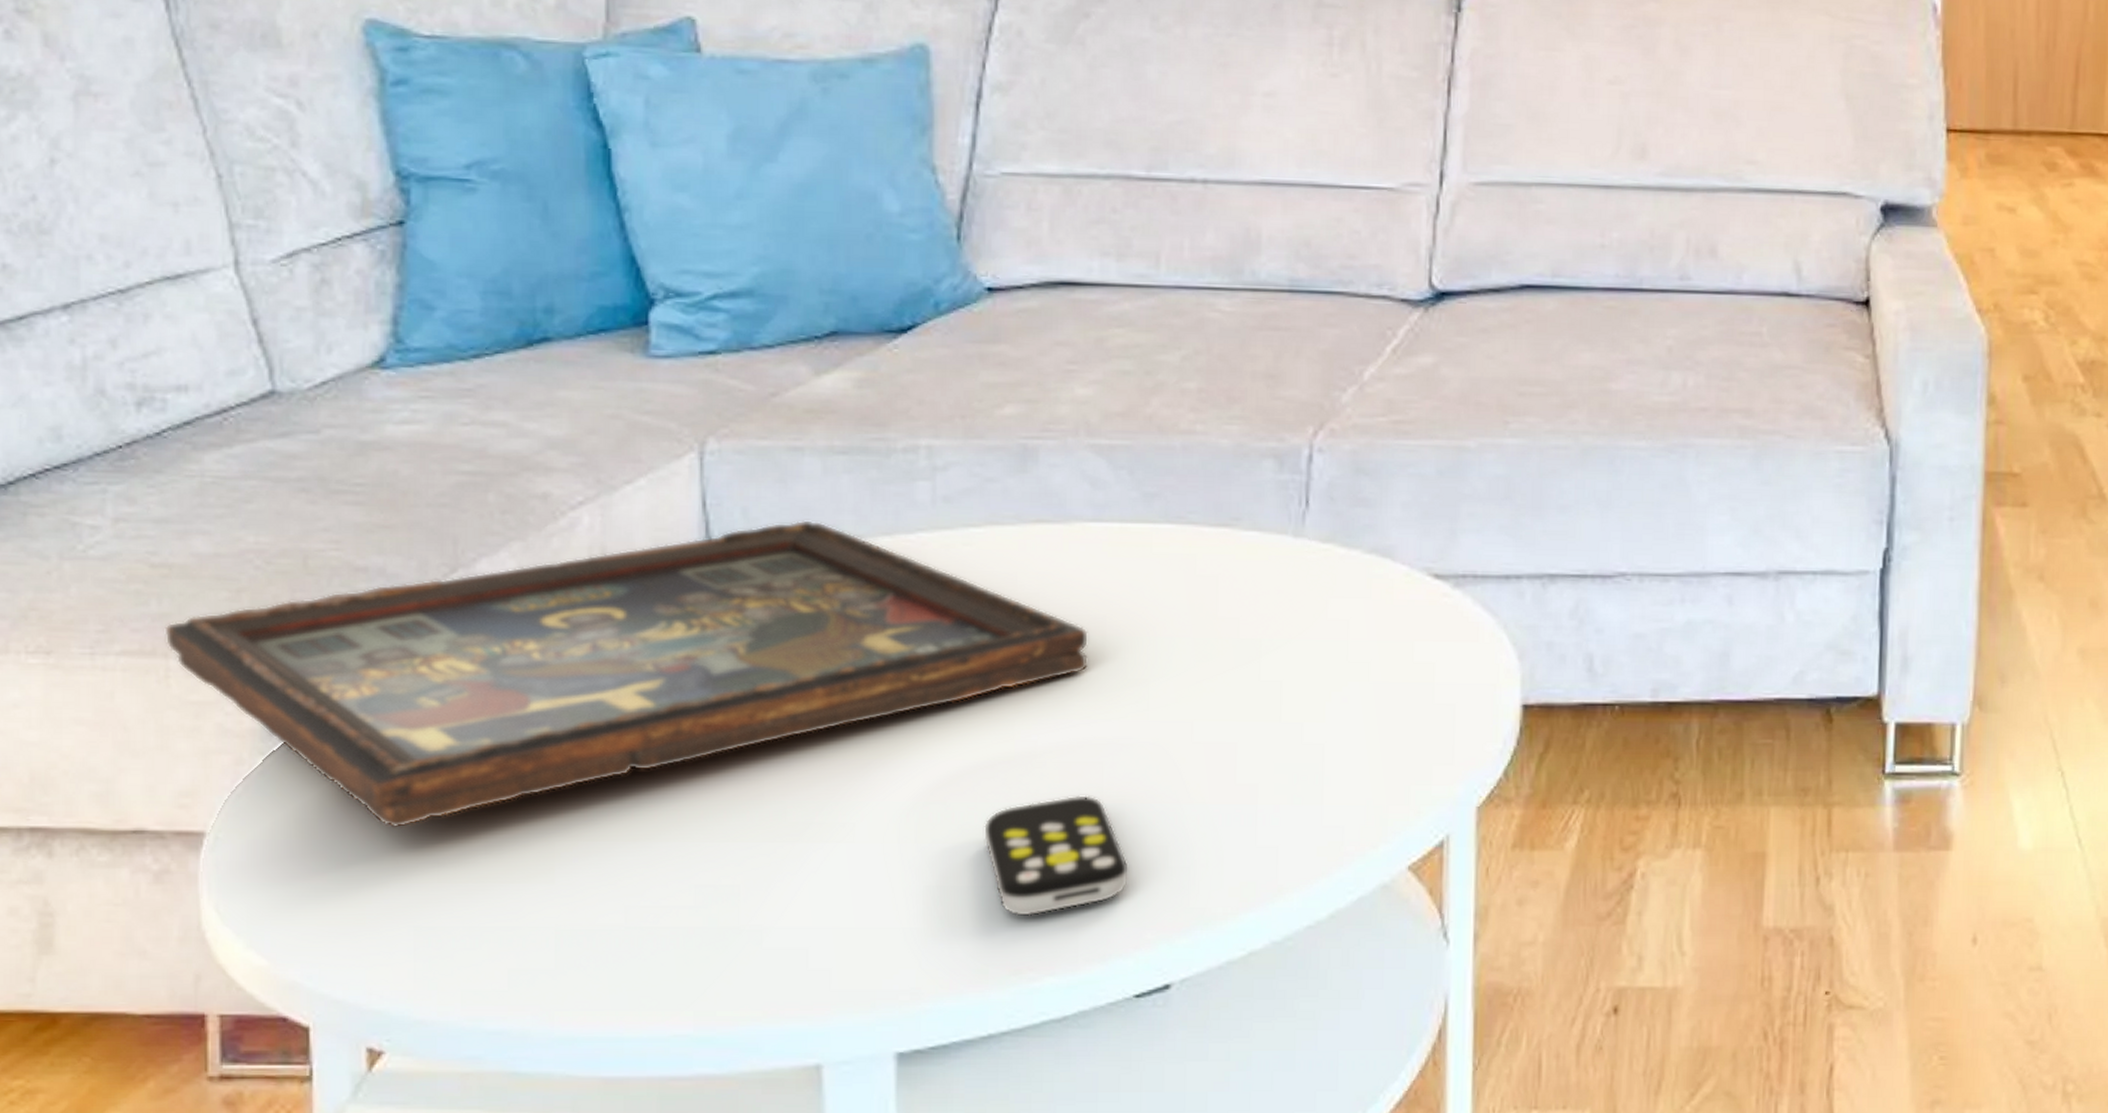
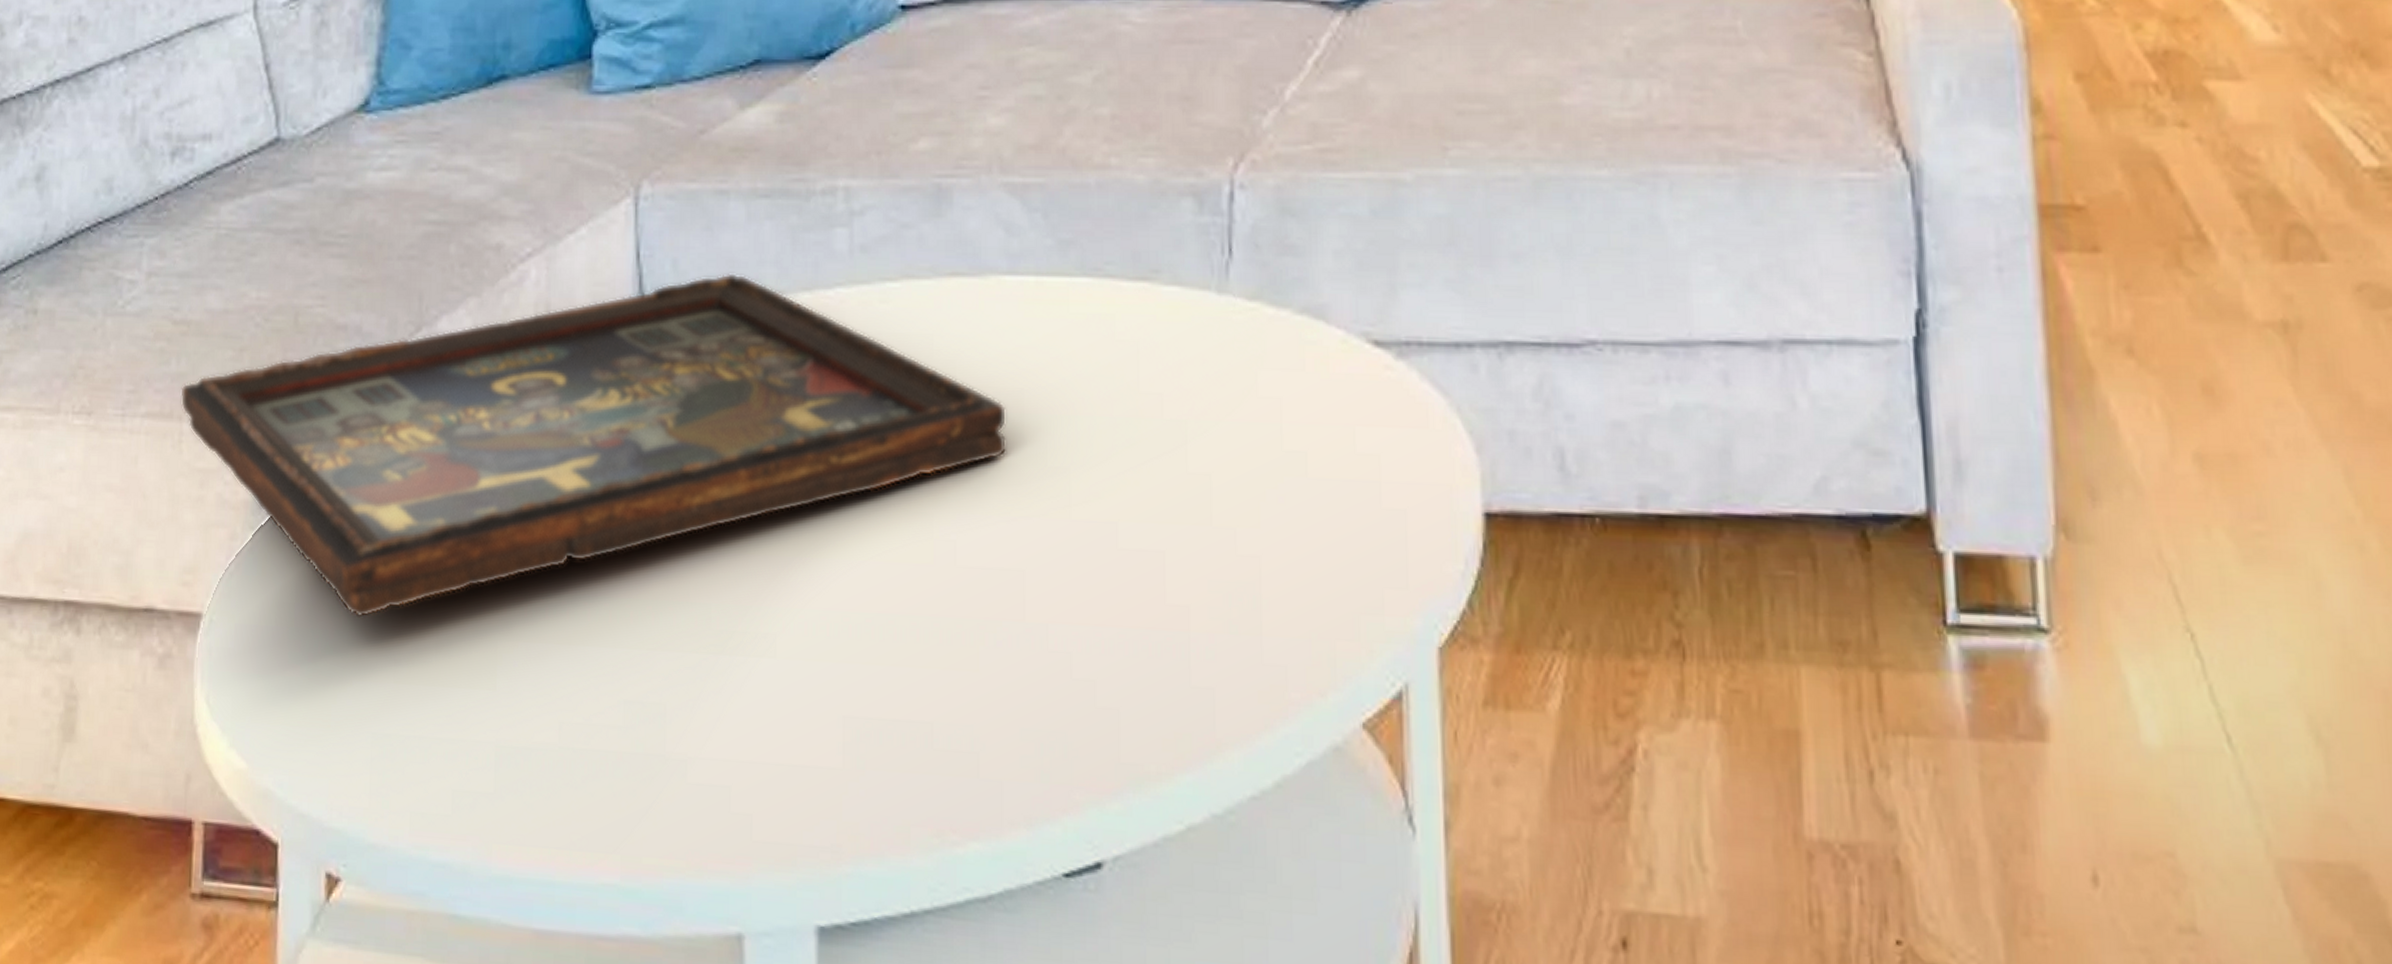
remote control: present [984,795,1130,916] -> none [904,610,1055,762]

